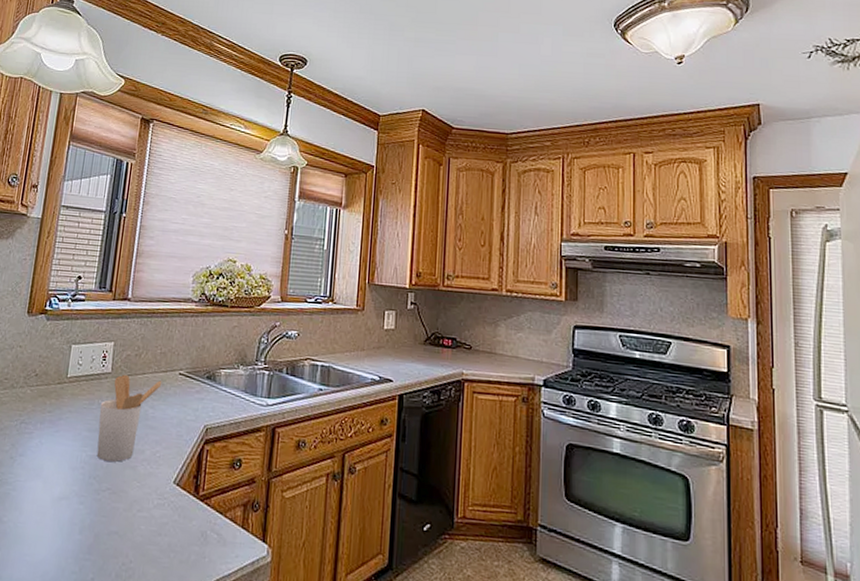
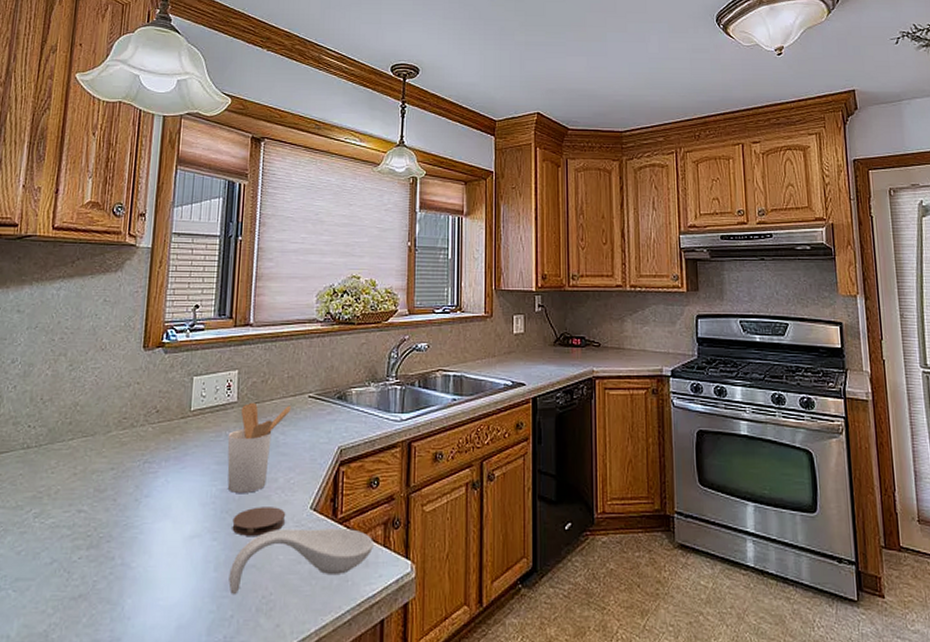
spoon rest: none [92,499,232,558] -> present [229,528,373,594]
coaster: none [98,476,150,505] -> present [232,507,286,536]

